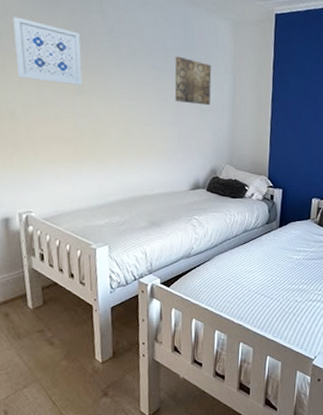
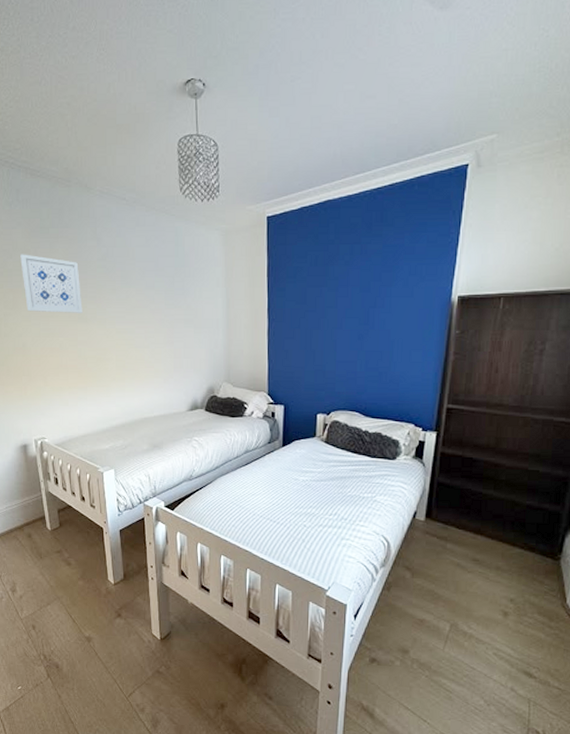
wall art: present [174,56,212,106] -> none [167,274,204,322]

